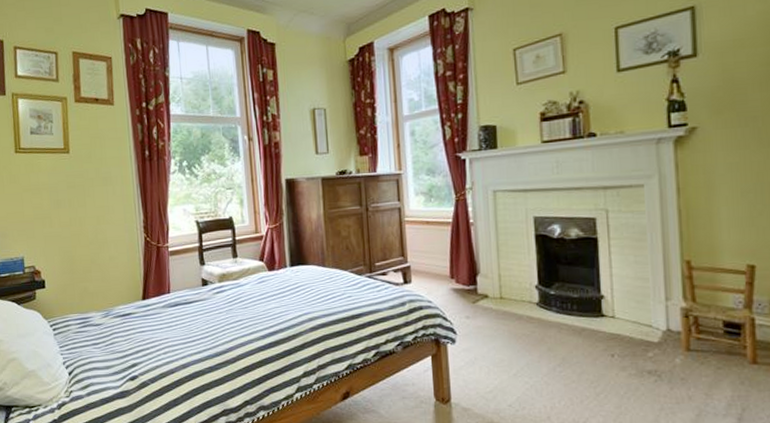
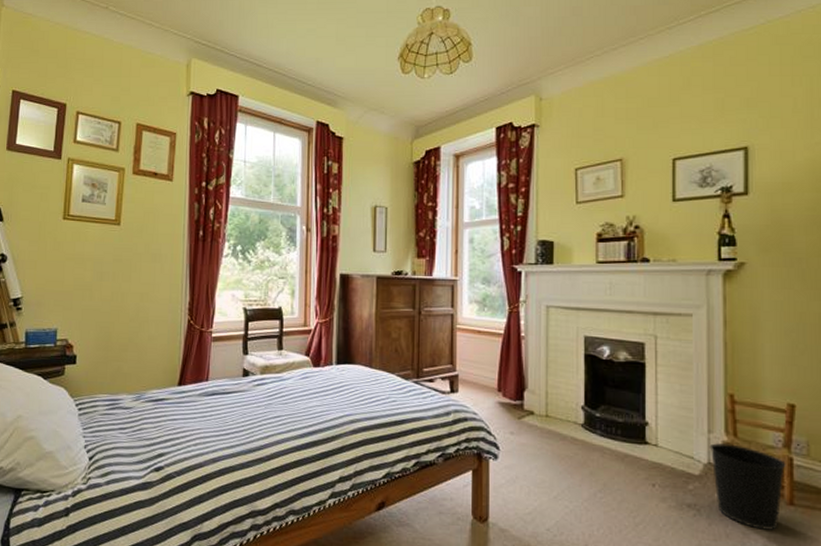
wastebasket: none [667,309,748,391] -> present [709,442,786,531]

